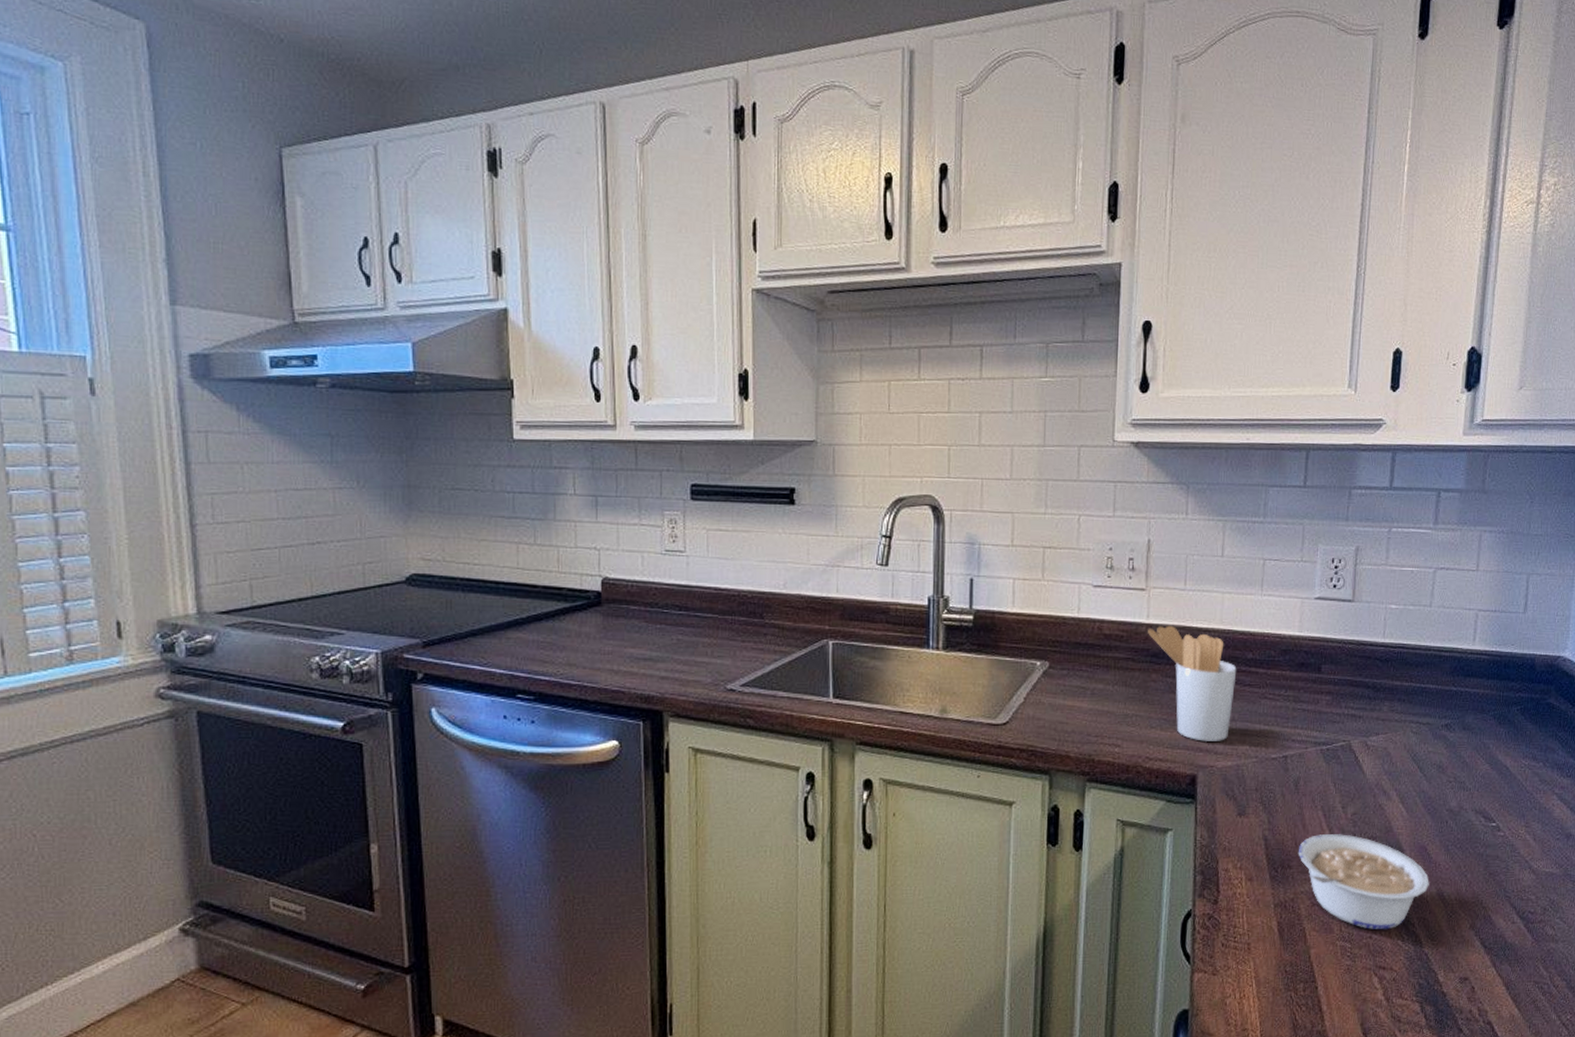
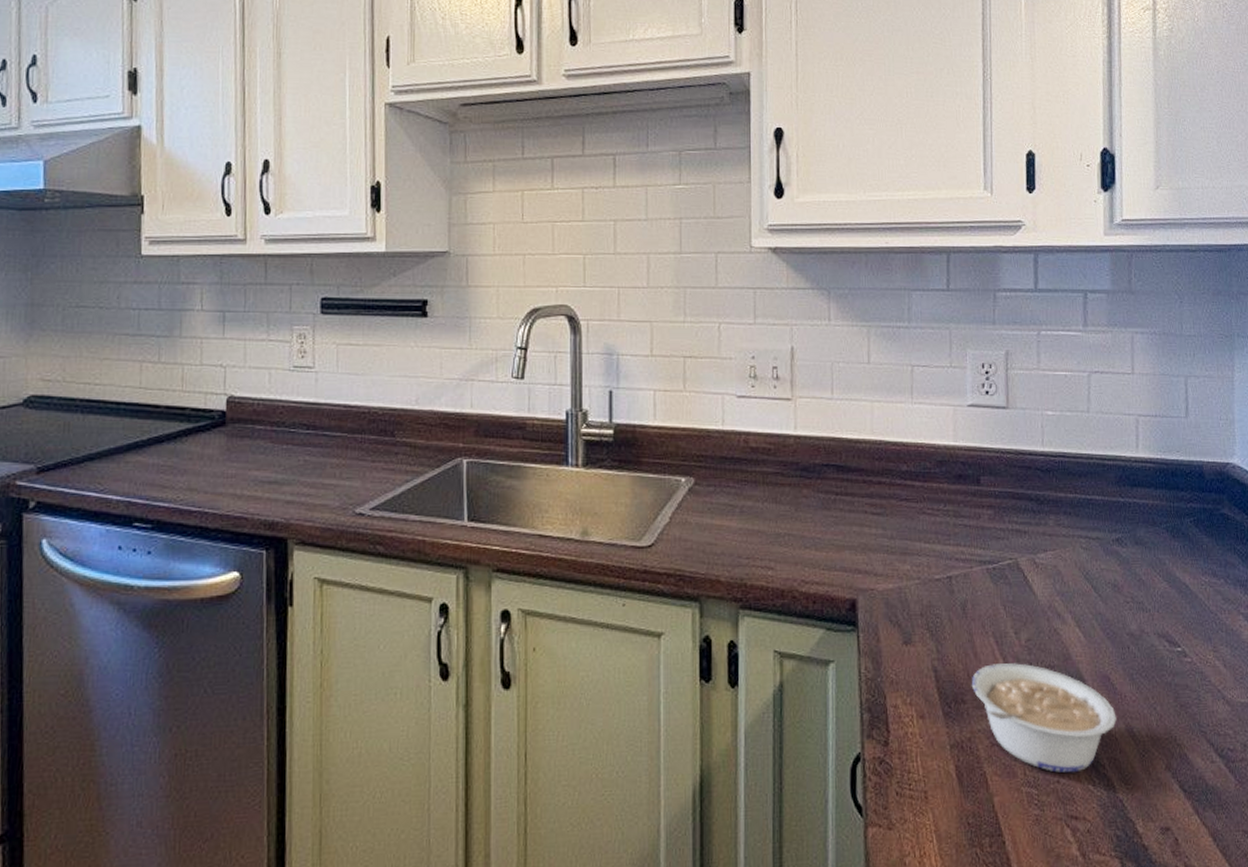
utensil holder: present [1148,625,1237,741] -> none [796,436,892,562]

